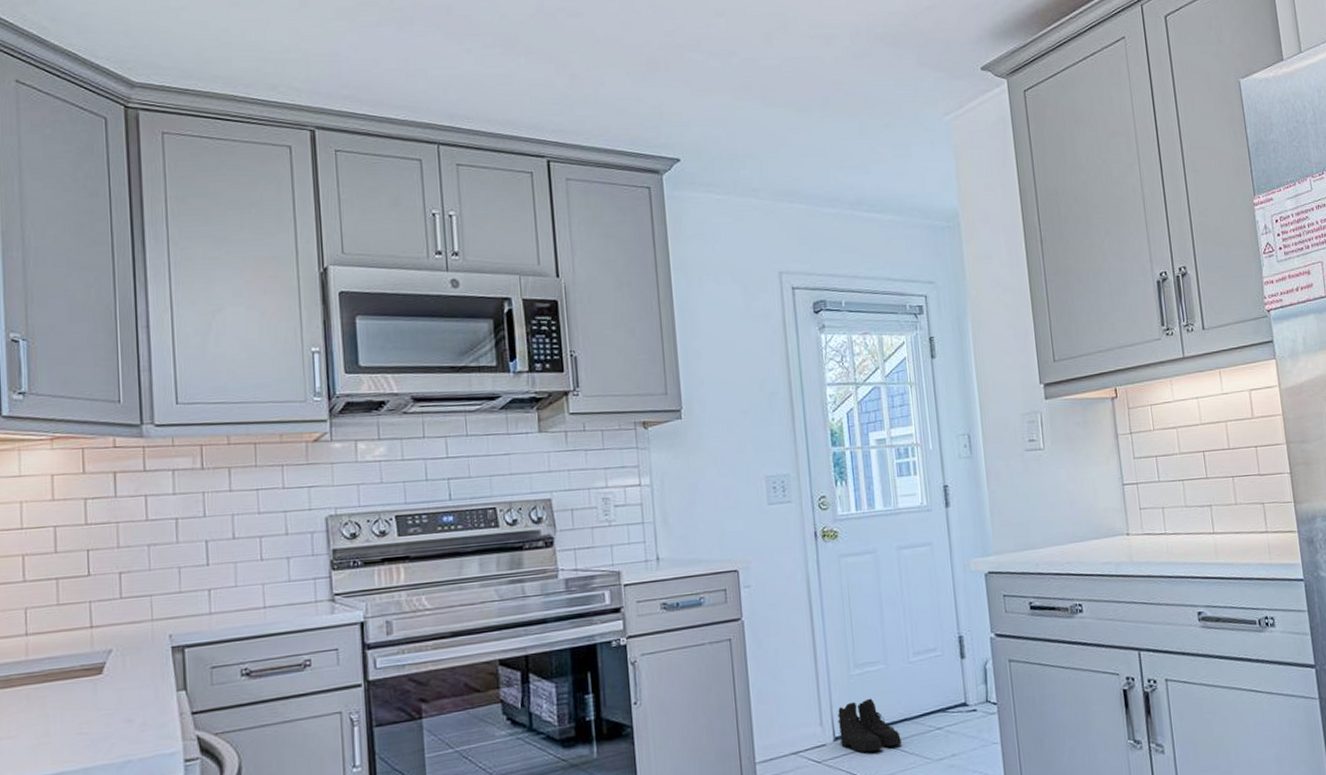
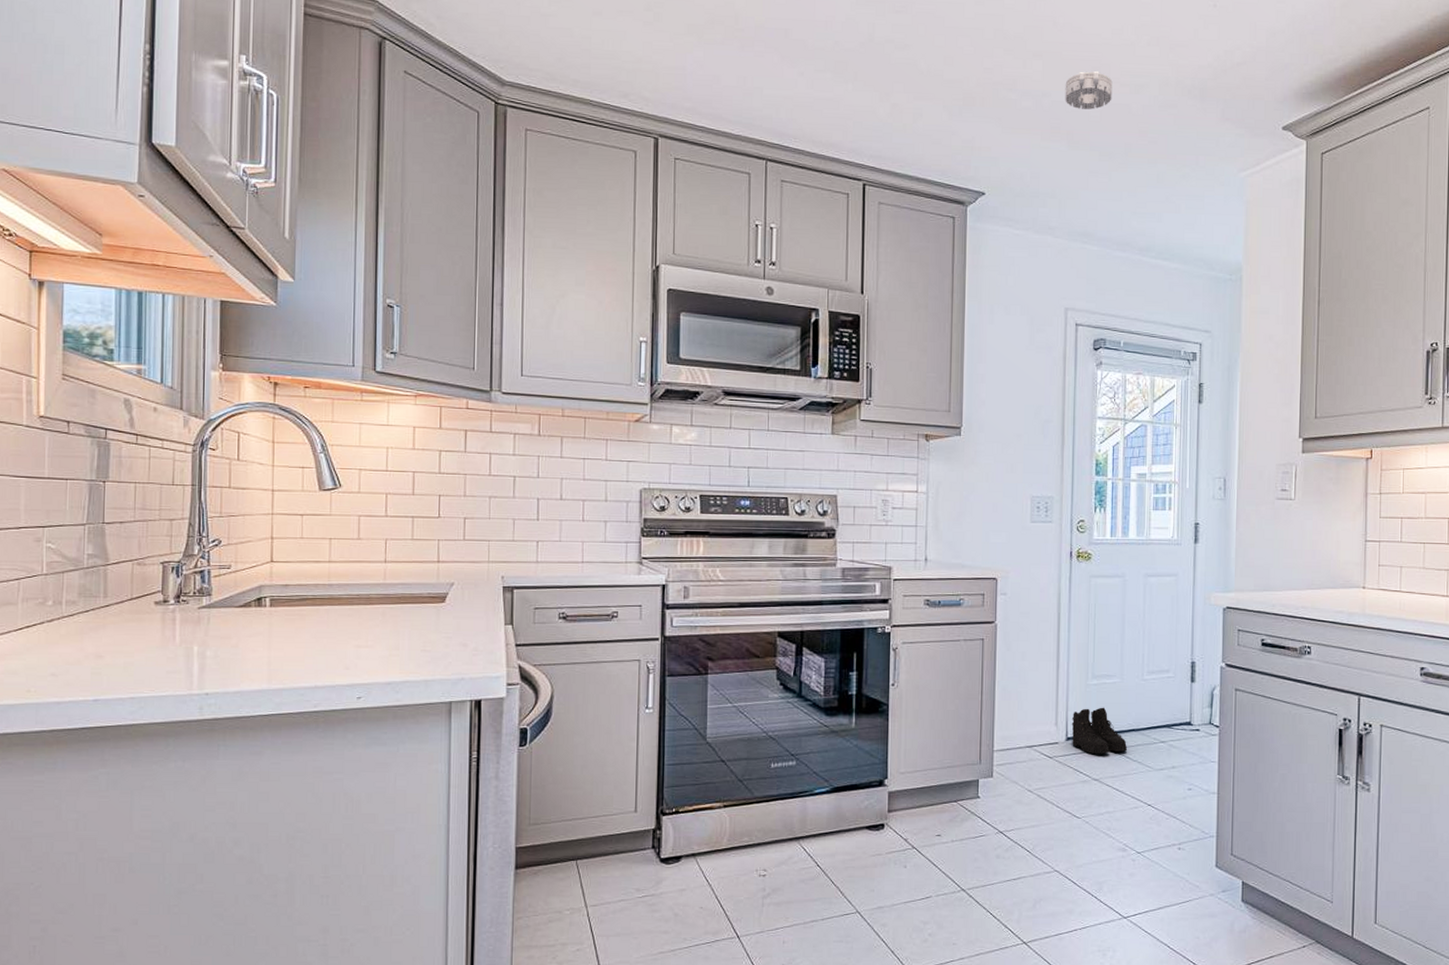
smoke detector: none [752,26,803,65] -> present [1065,71,1113,110]

